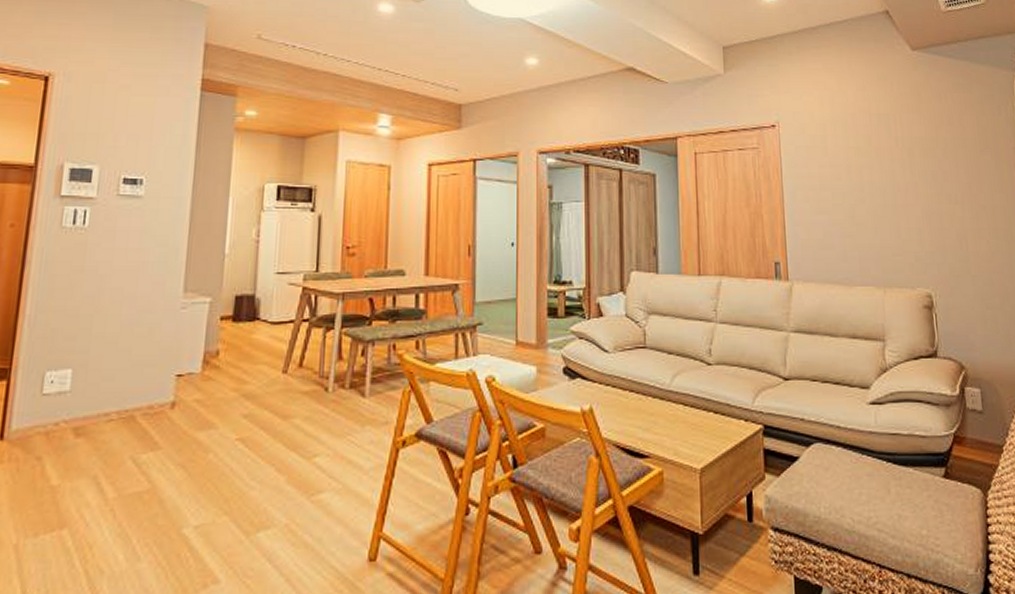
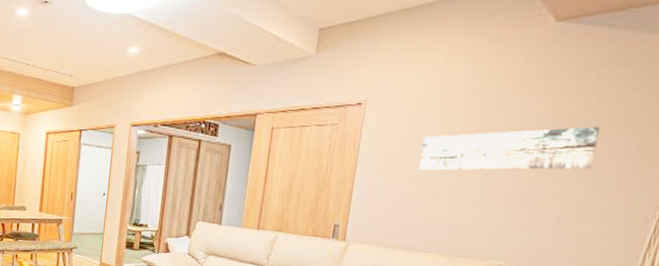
wall art: none [836,147,970,195] -> present [418,126,600,171]

